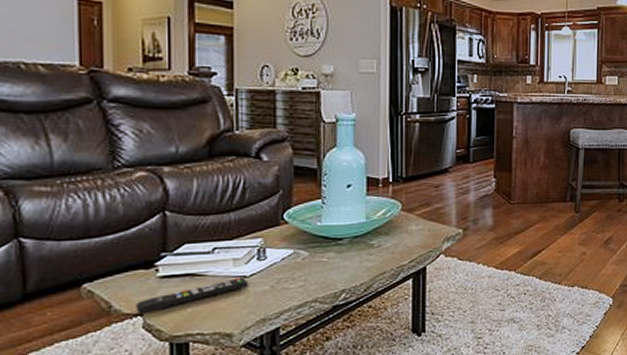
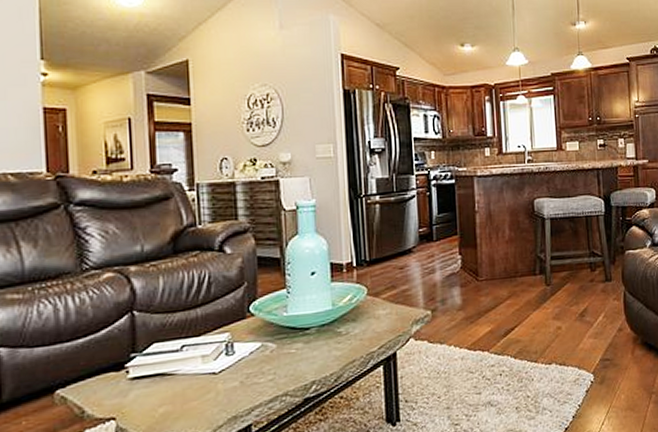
remote control: present [136,277,248,315] -> none [108,374,218,419]

